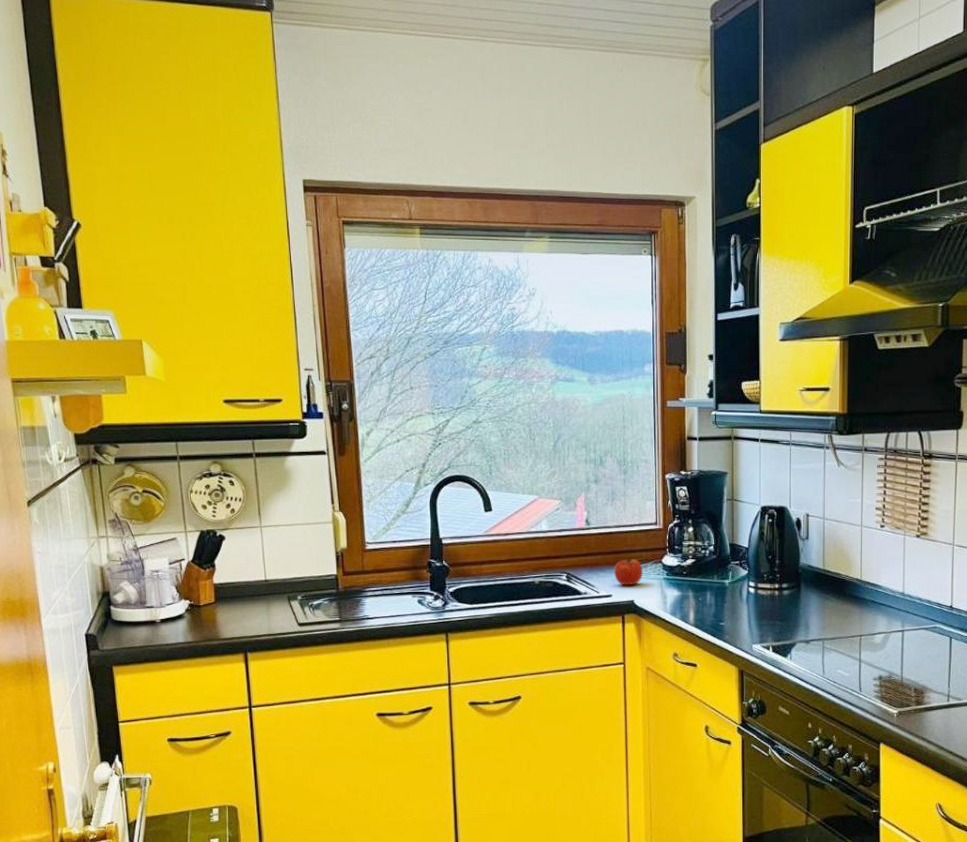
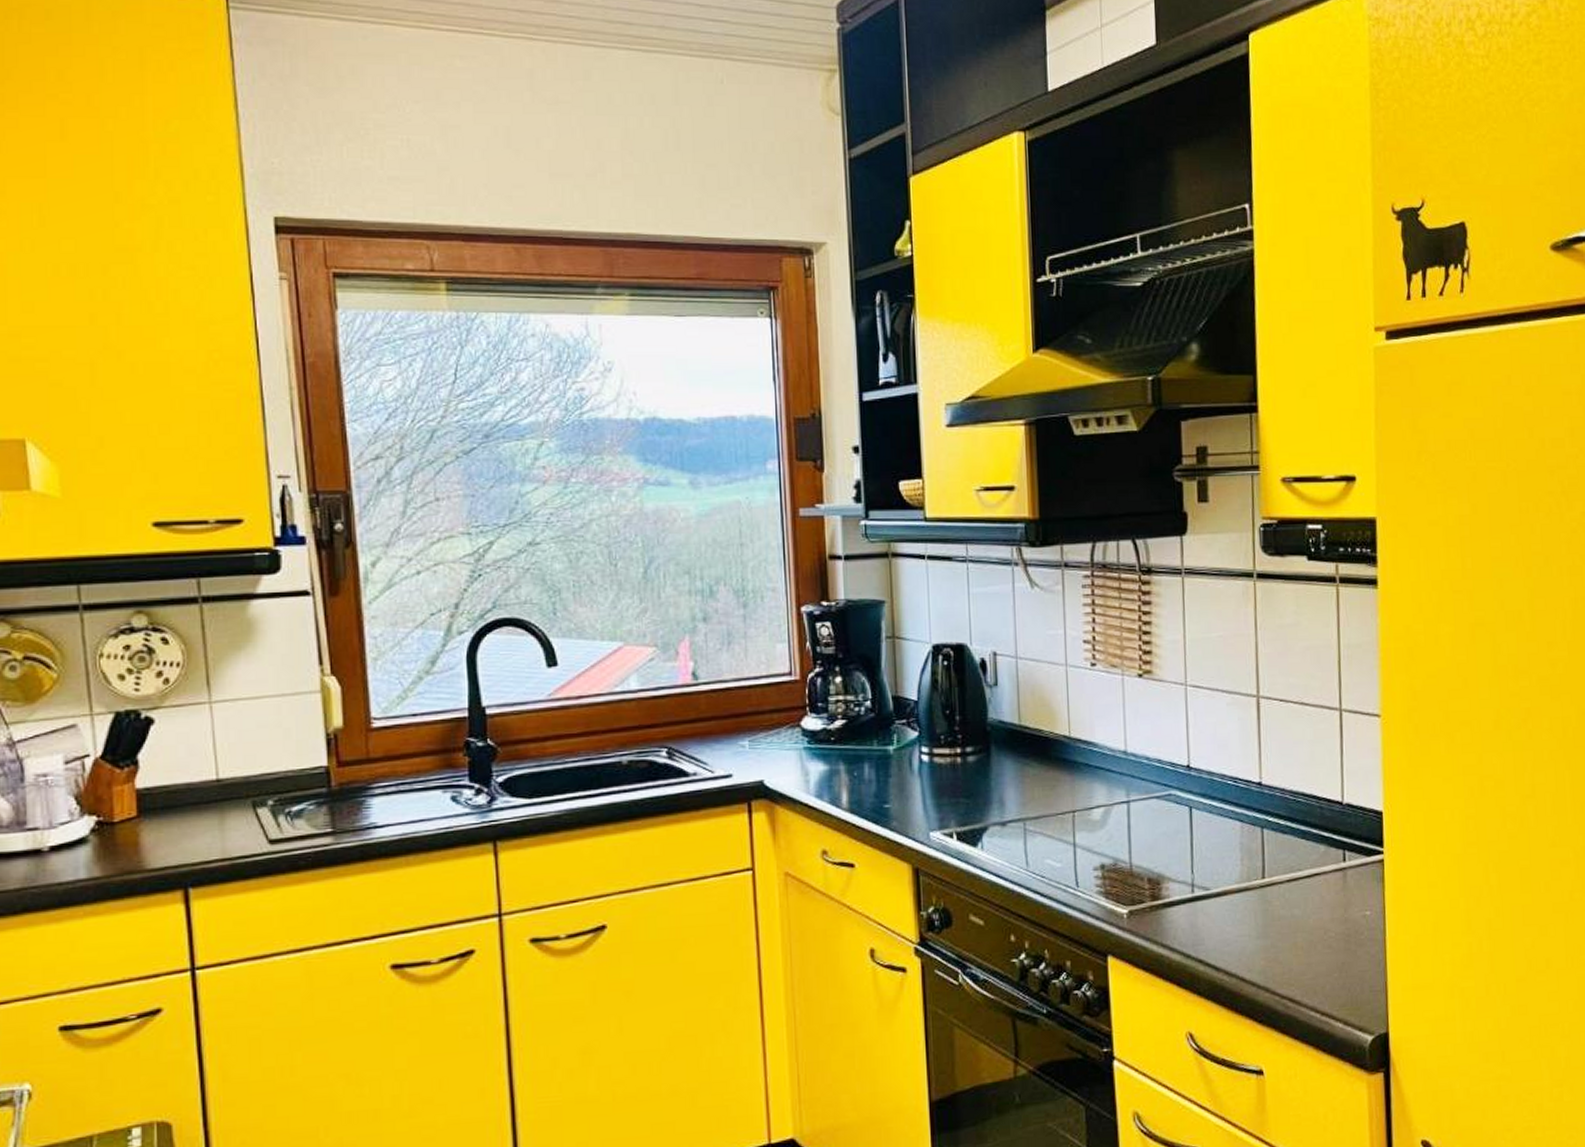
fruit: present [614,556,643,586] -> none [734,719,775,761]

